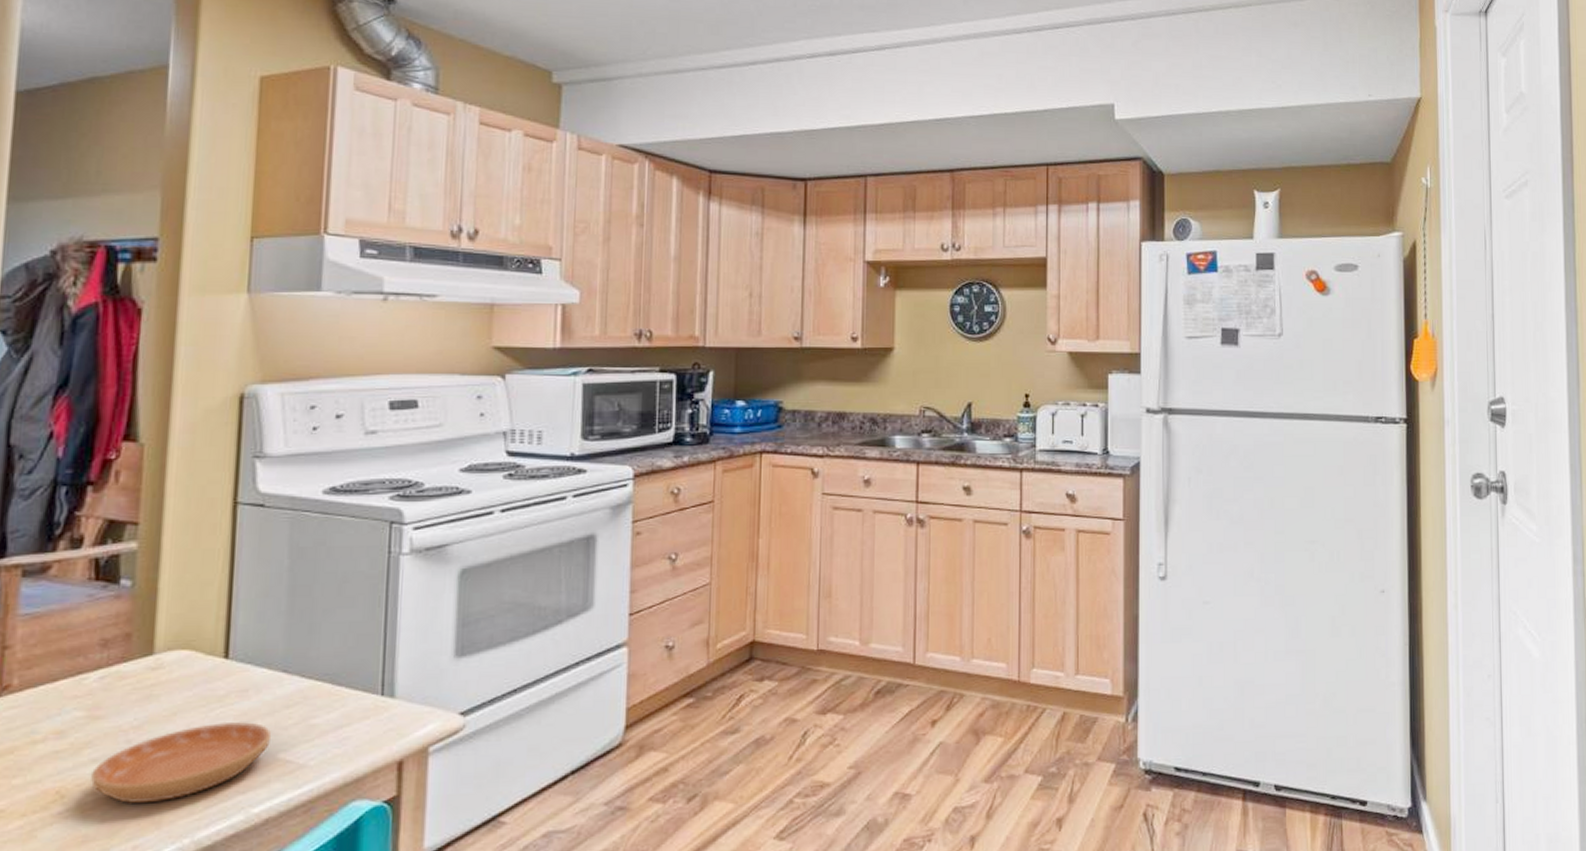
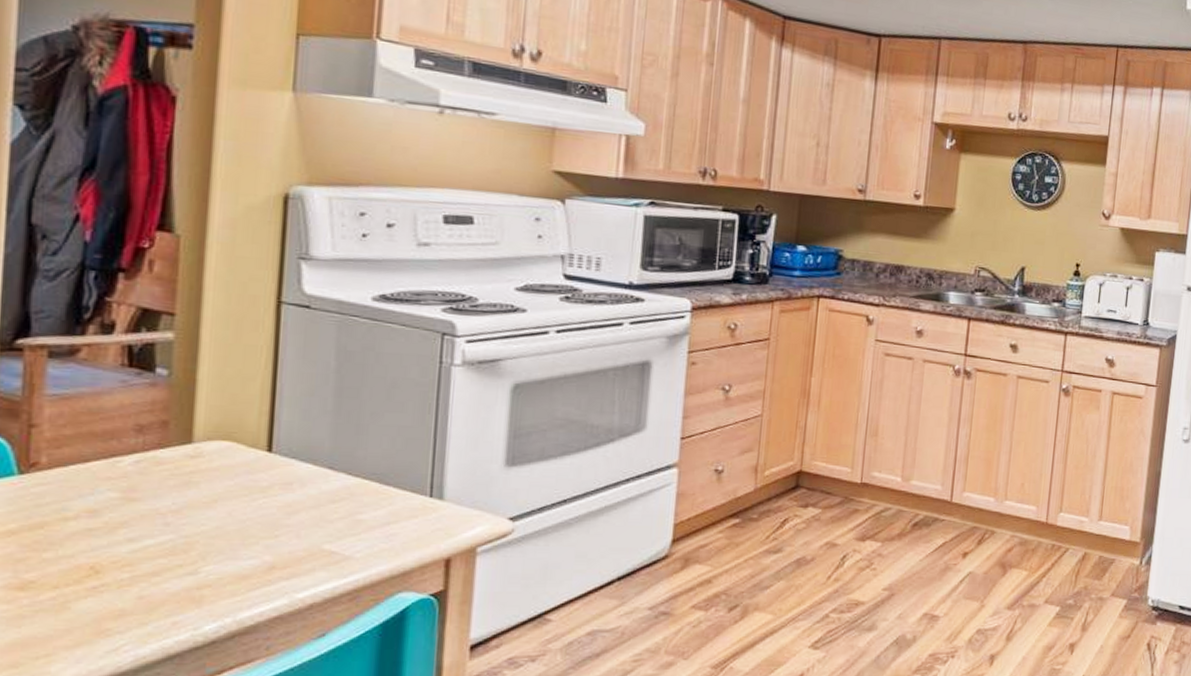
saucer: present [91,722,272,803] -> none [127,512,317,582]

